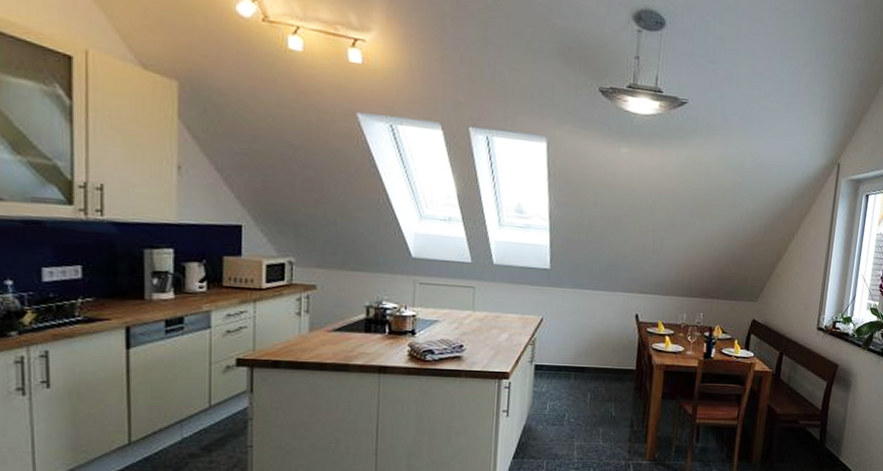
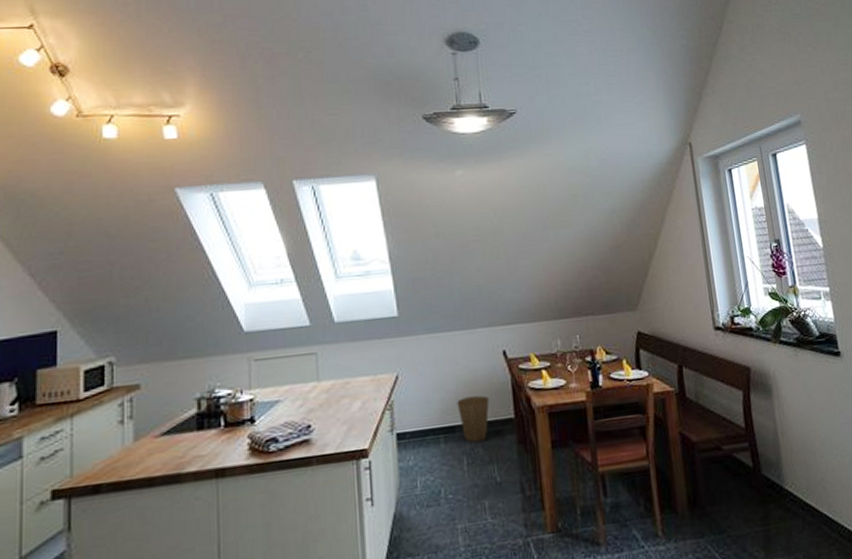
trash can: none [589,346,617,383] -> present [457,395,490,443]

